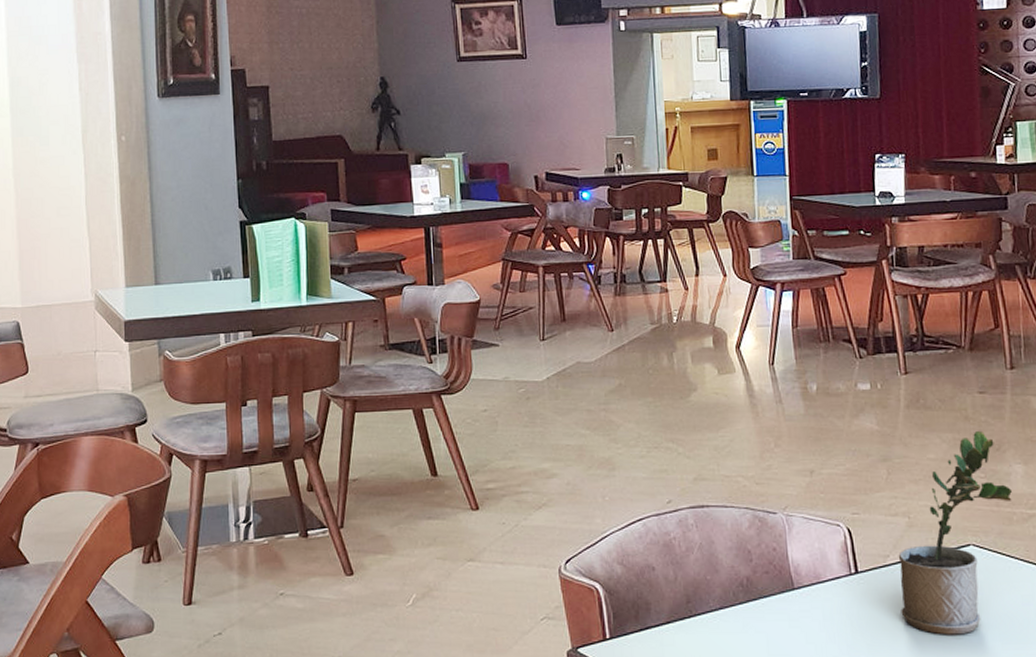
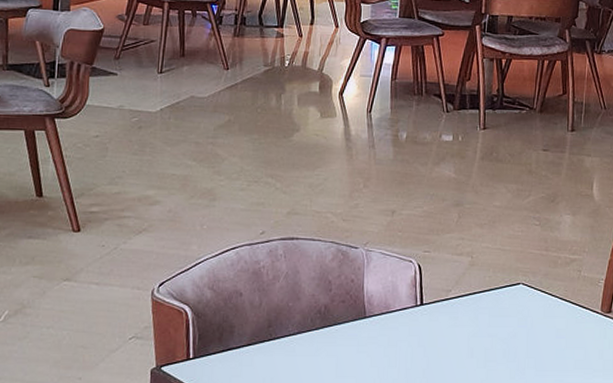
potted plant: present [898,430,1012,635] -> none [455,183,560,362]

